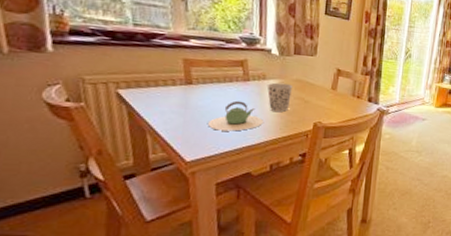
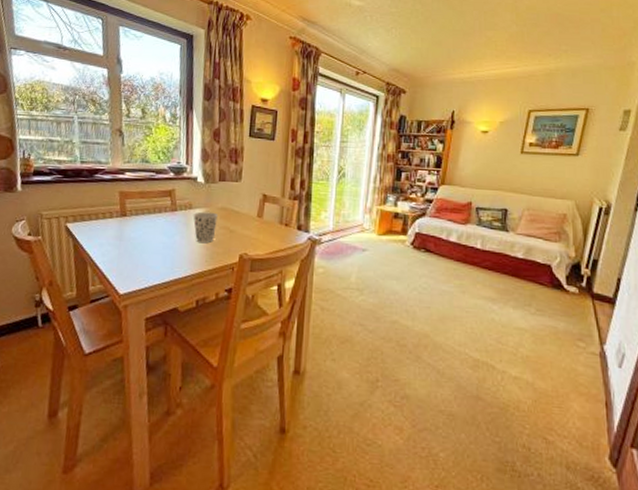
teapot: present [208,100,263,131] -> none [139,231,189,264]

